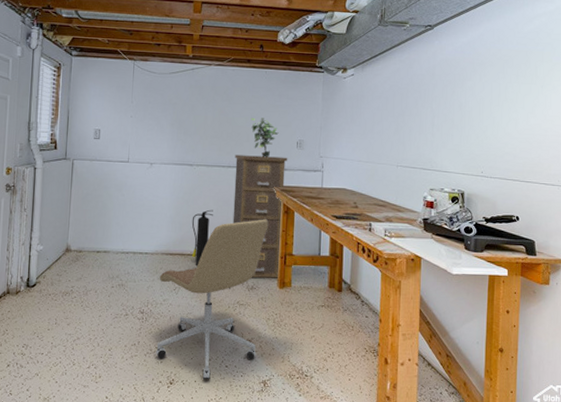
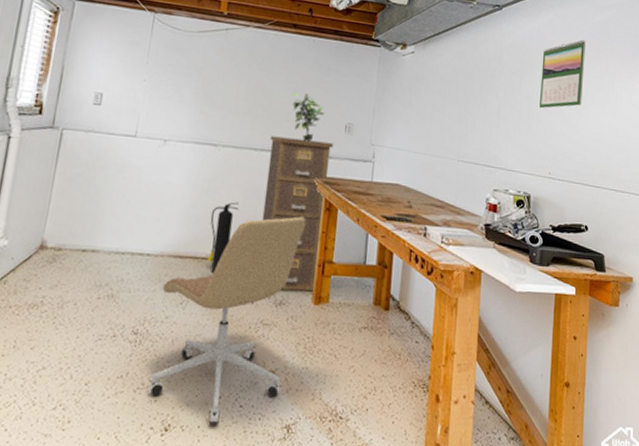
calendar: none [471,50,515,115] -> present [540,40,586,109]

